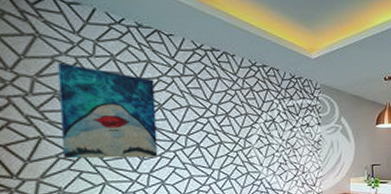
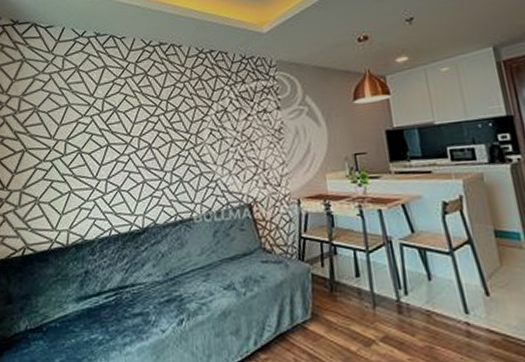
wall art: present [58,62,158,159] -> none [37,80,114,169]

